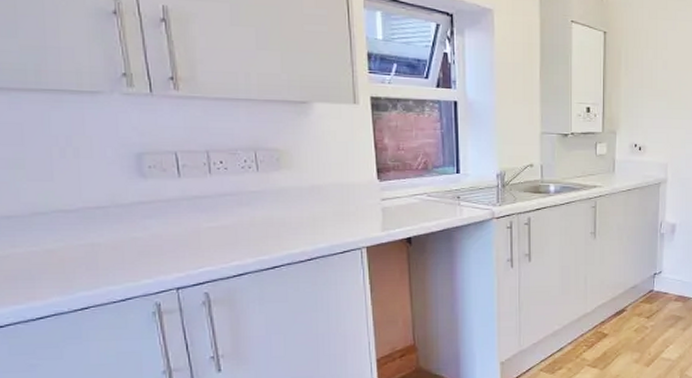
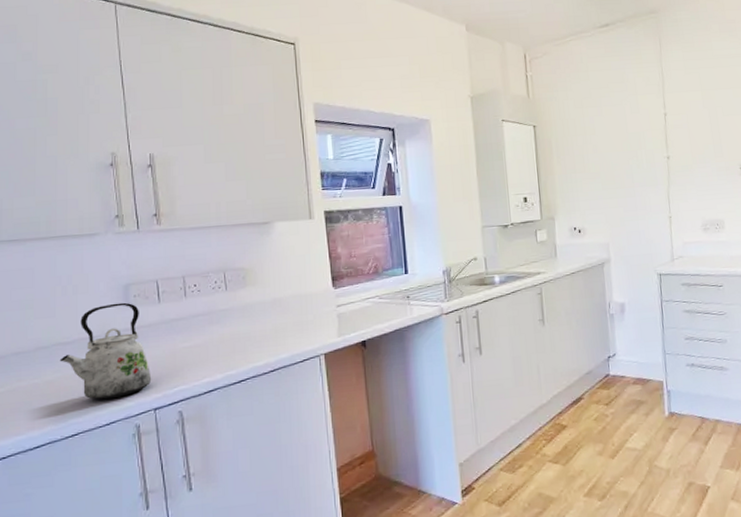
kettle: none [61,172,173,275] -> present [59,302,152,400]

